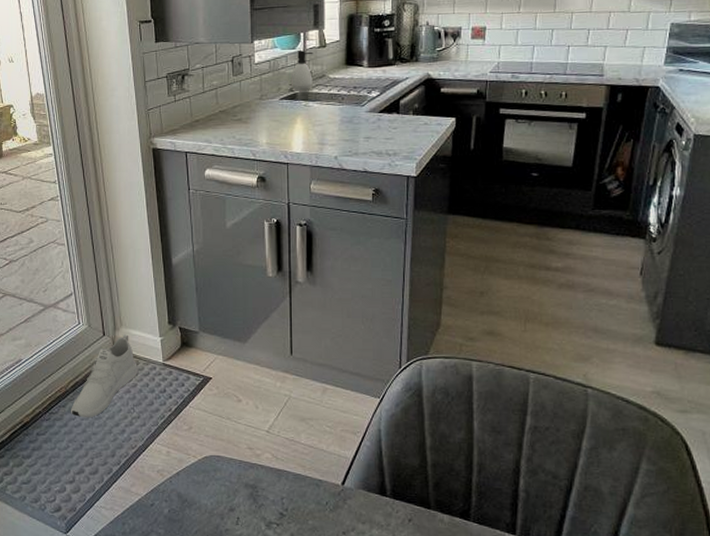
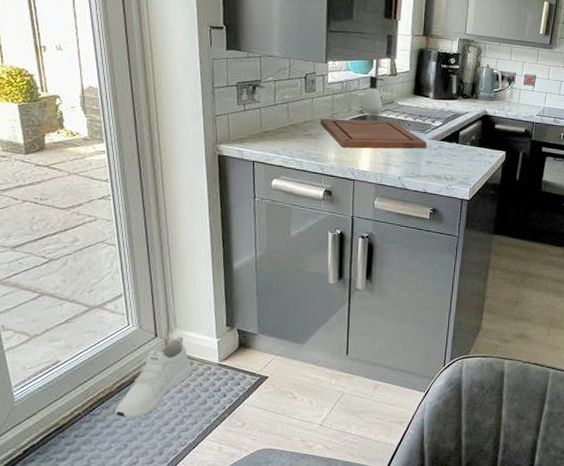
cutting board: none [250,96,365,130] -> present [320,118,427,149]

